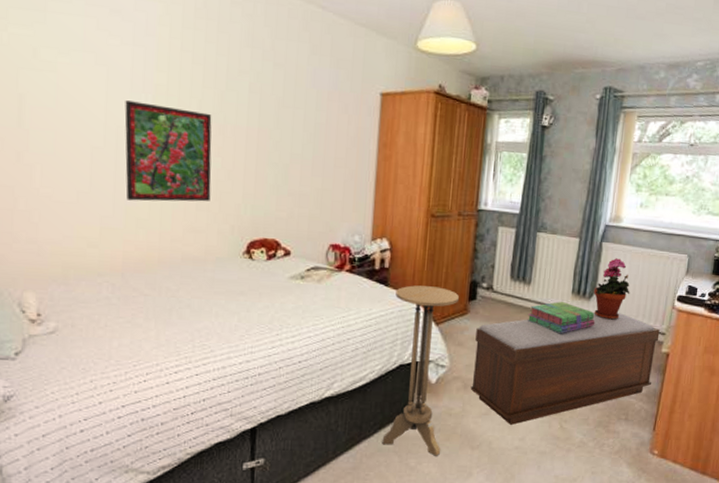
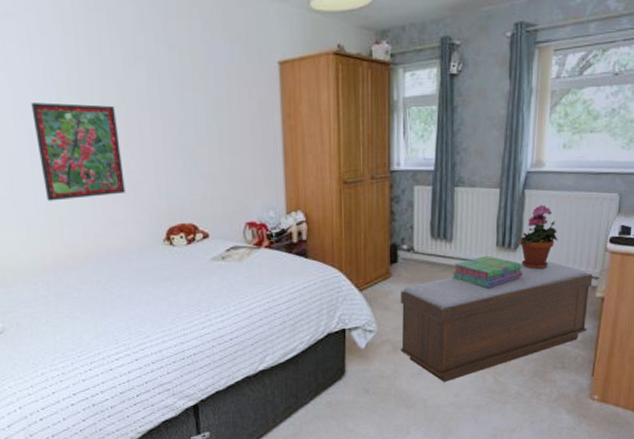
side table: present [382,285,459,456] -> none [316,253,380,418]

